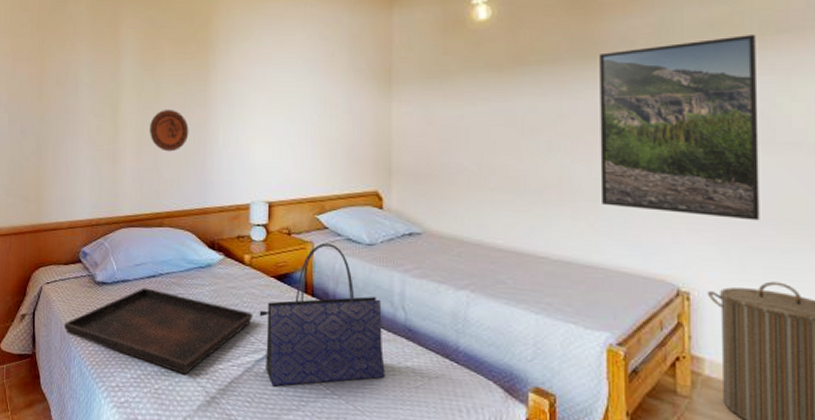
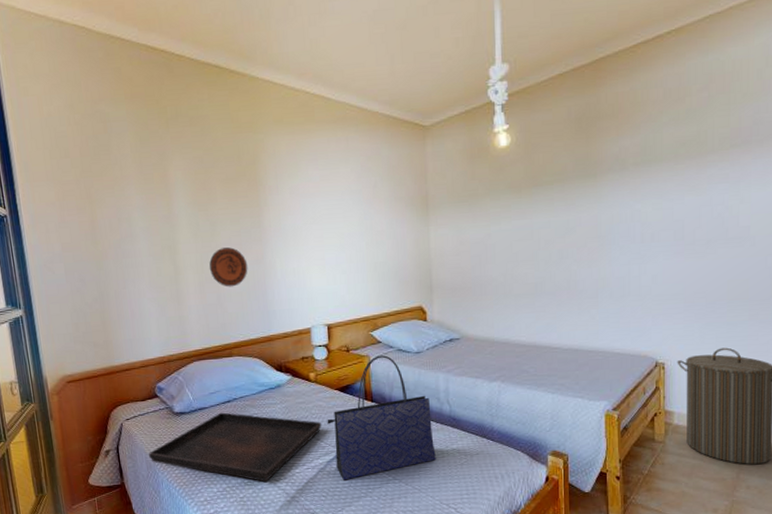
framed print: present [599,35,760,221] -> none [598,150,716,302]

